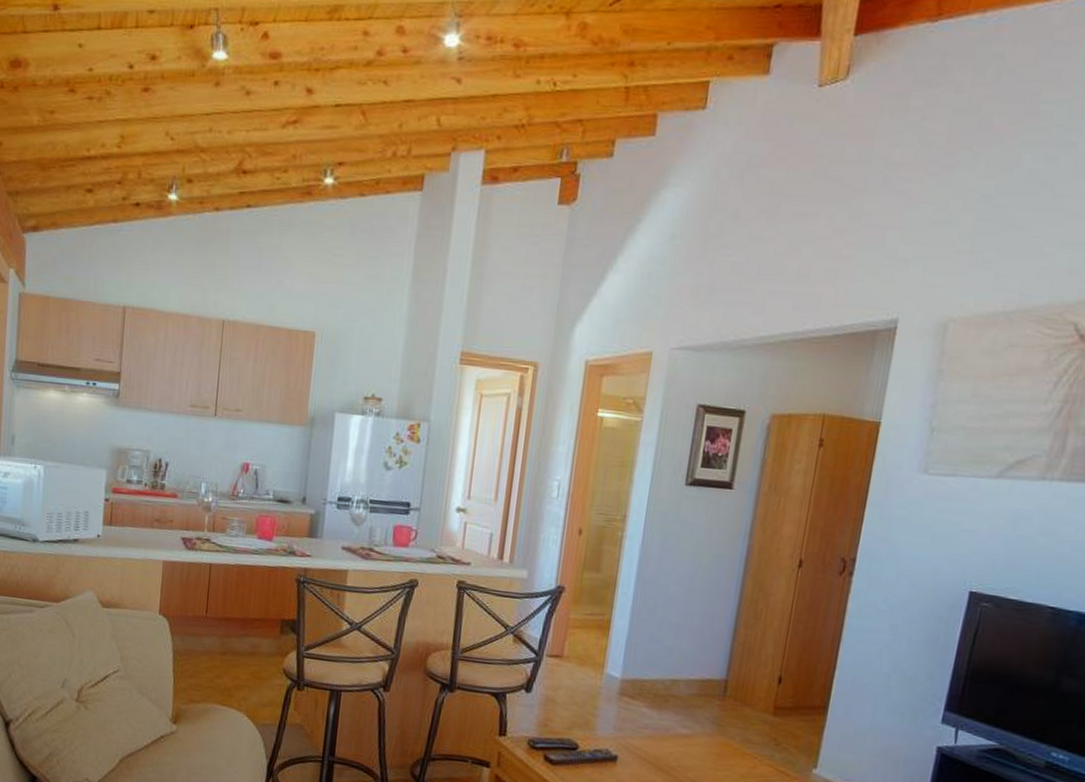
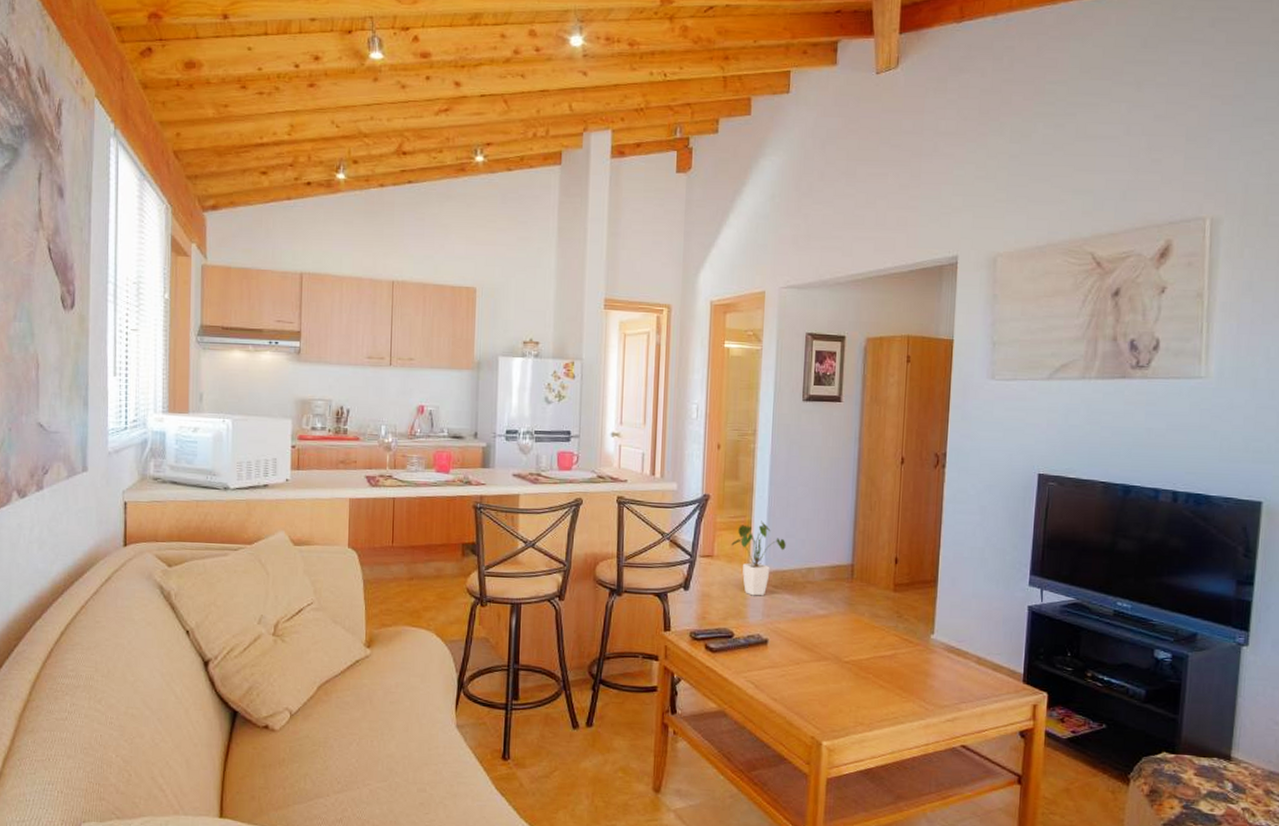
house plant: none [584,620,649,707] -> present [731,520,786,596]

